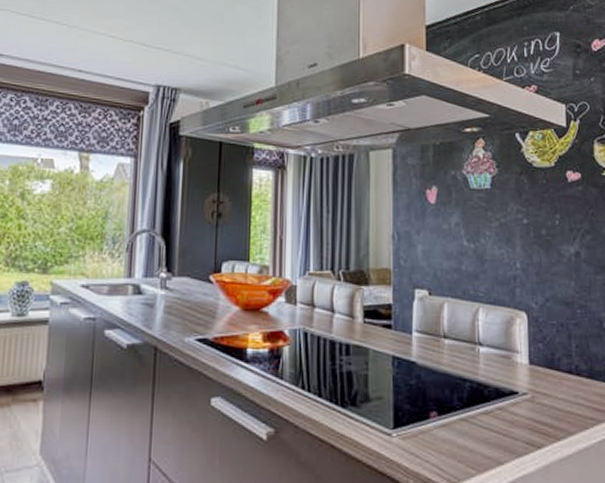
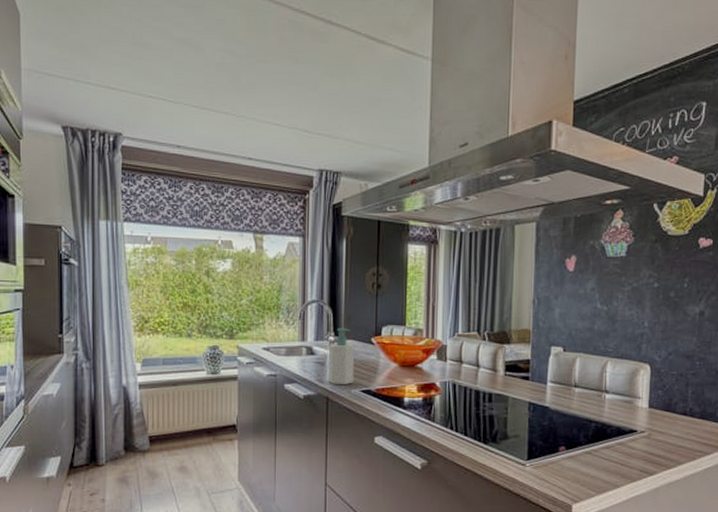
soap bottle: none [157,262,190,333] -> present [328,328,355,386]

